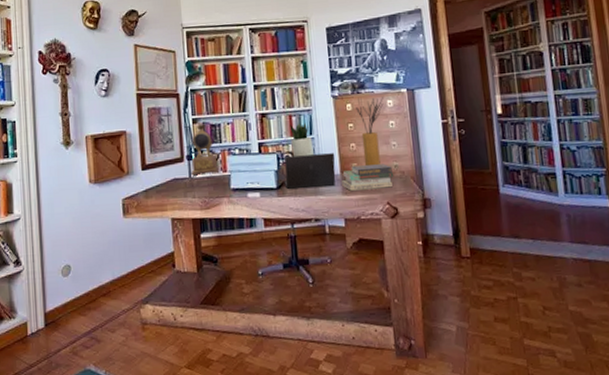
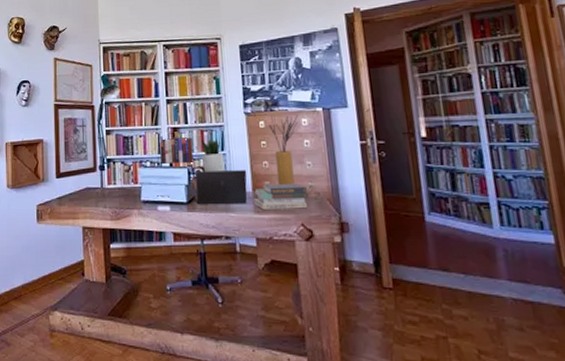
clock: present [191,123,220,176] -> none [103,134,131,186]
books: none [248,122,282,150] -> present [159,137,193,164]

